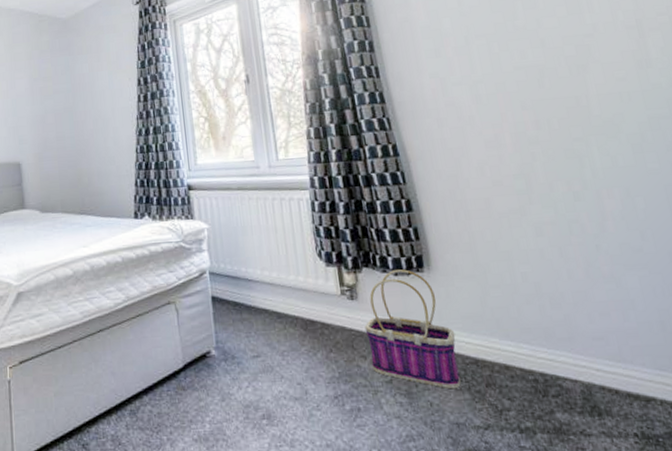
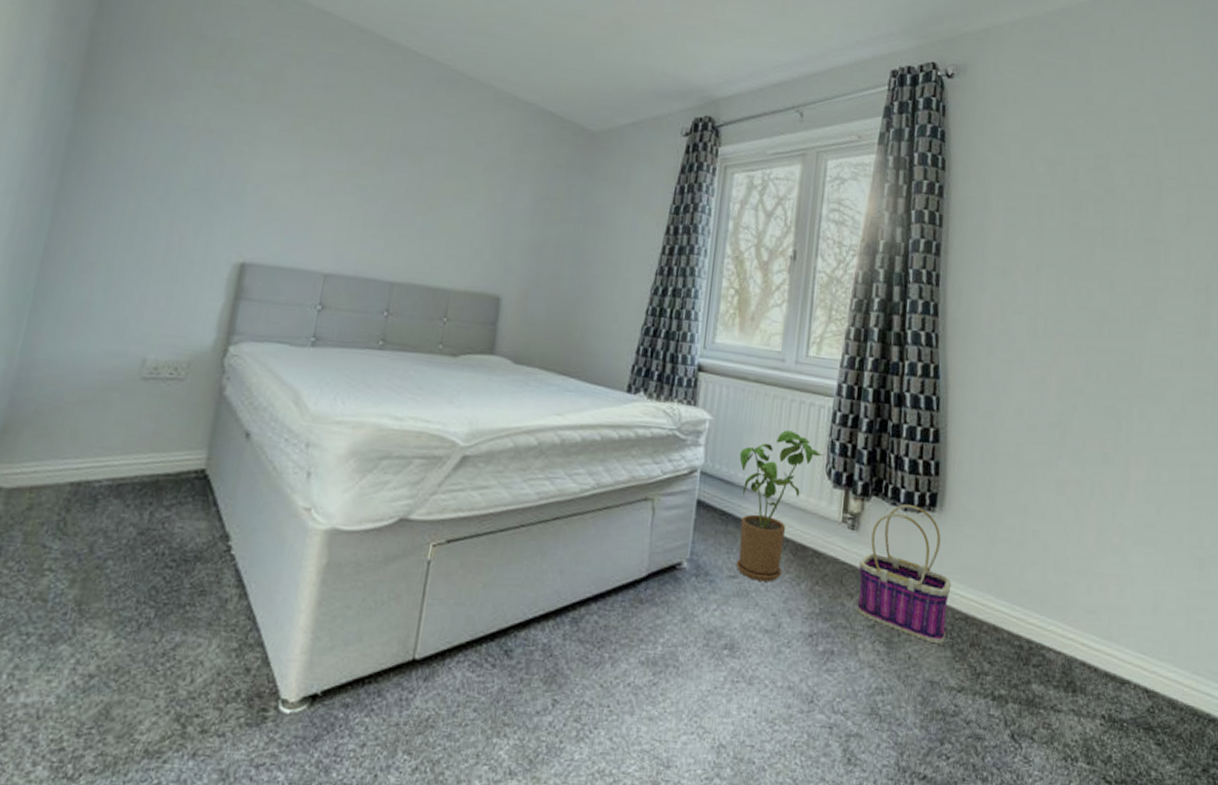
house plant: none [238,225,312,357] -> present [736,430,824,582]

